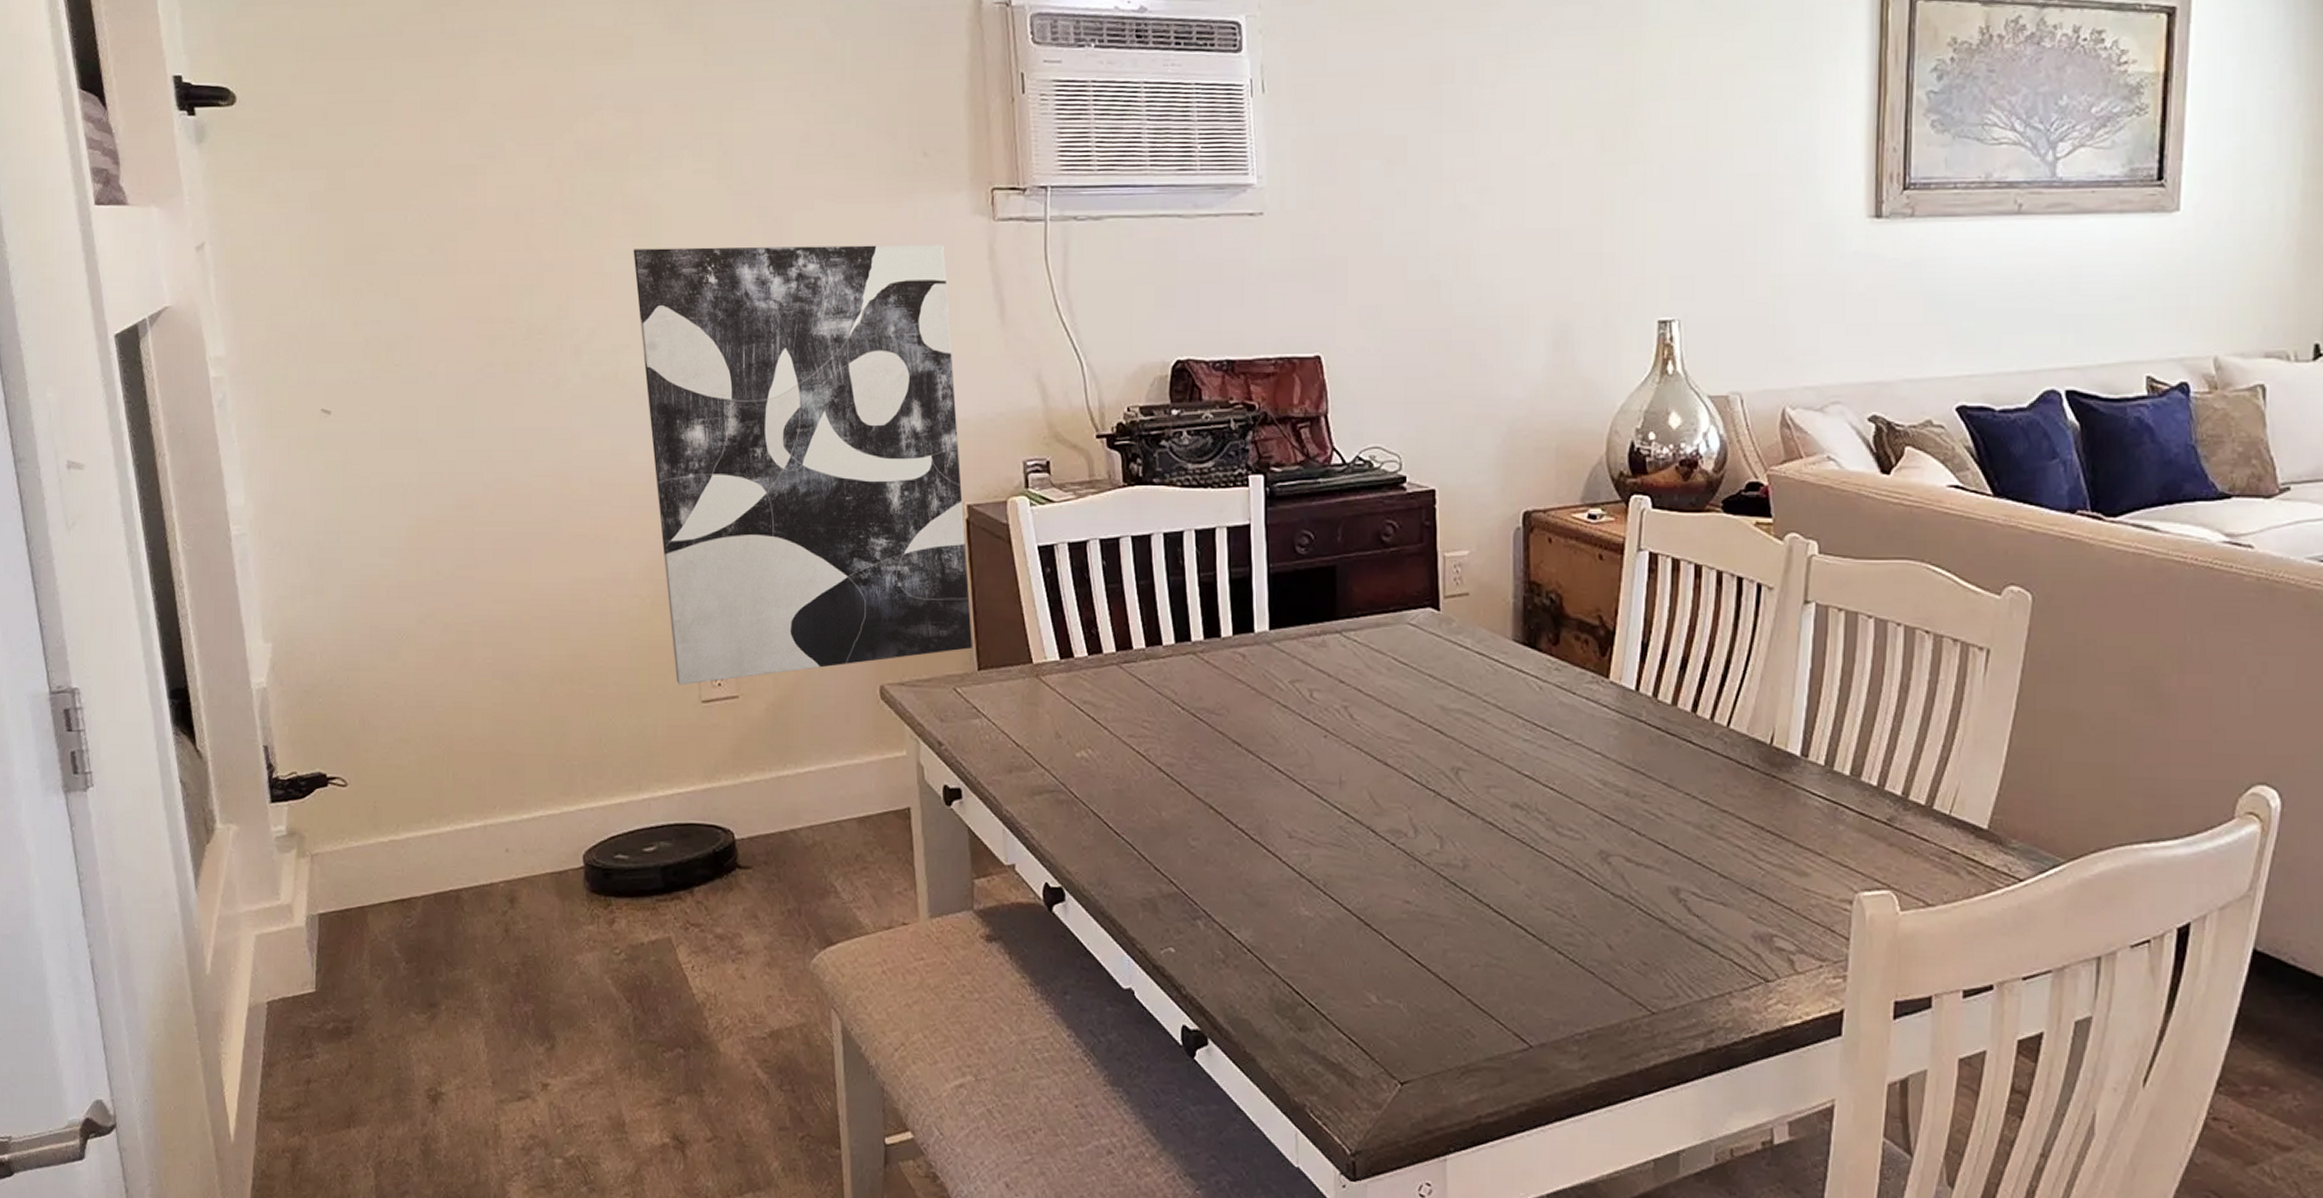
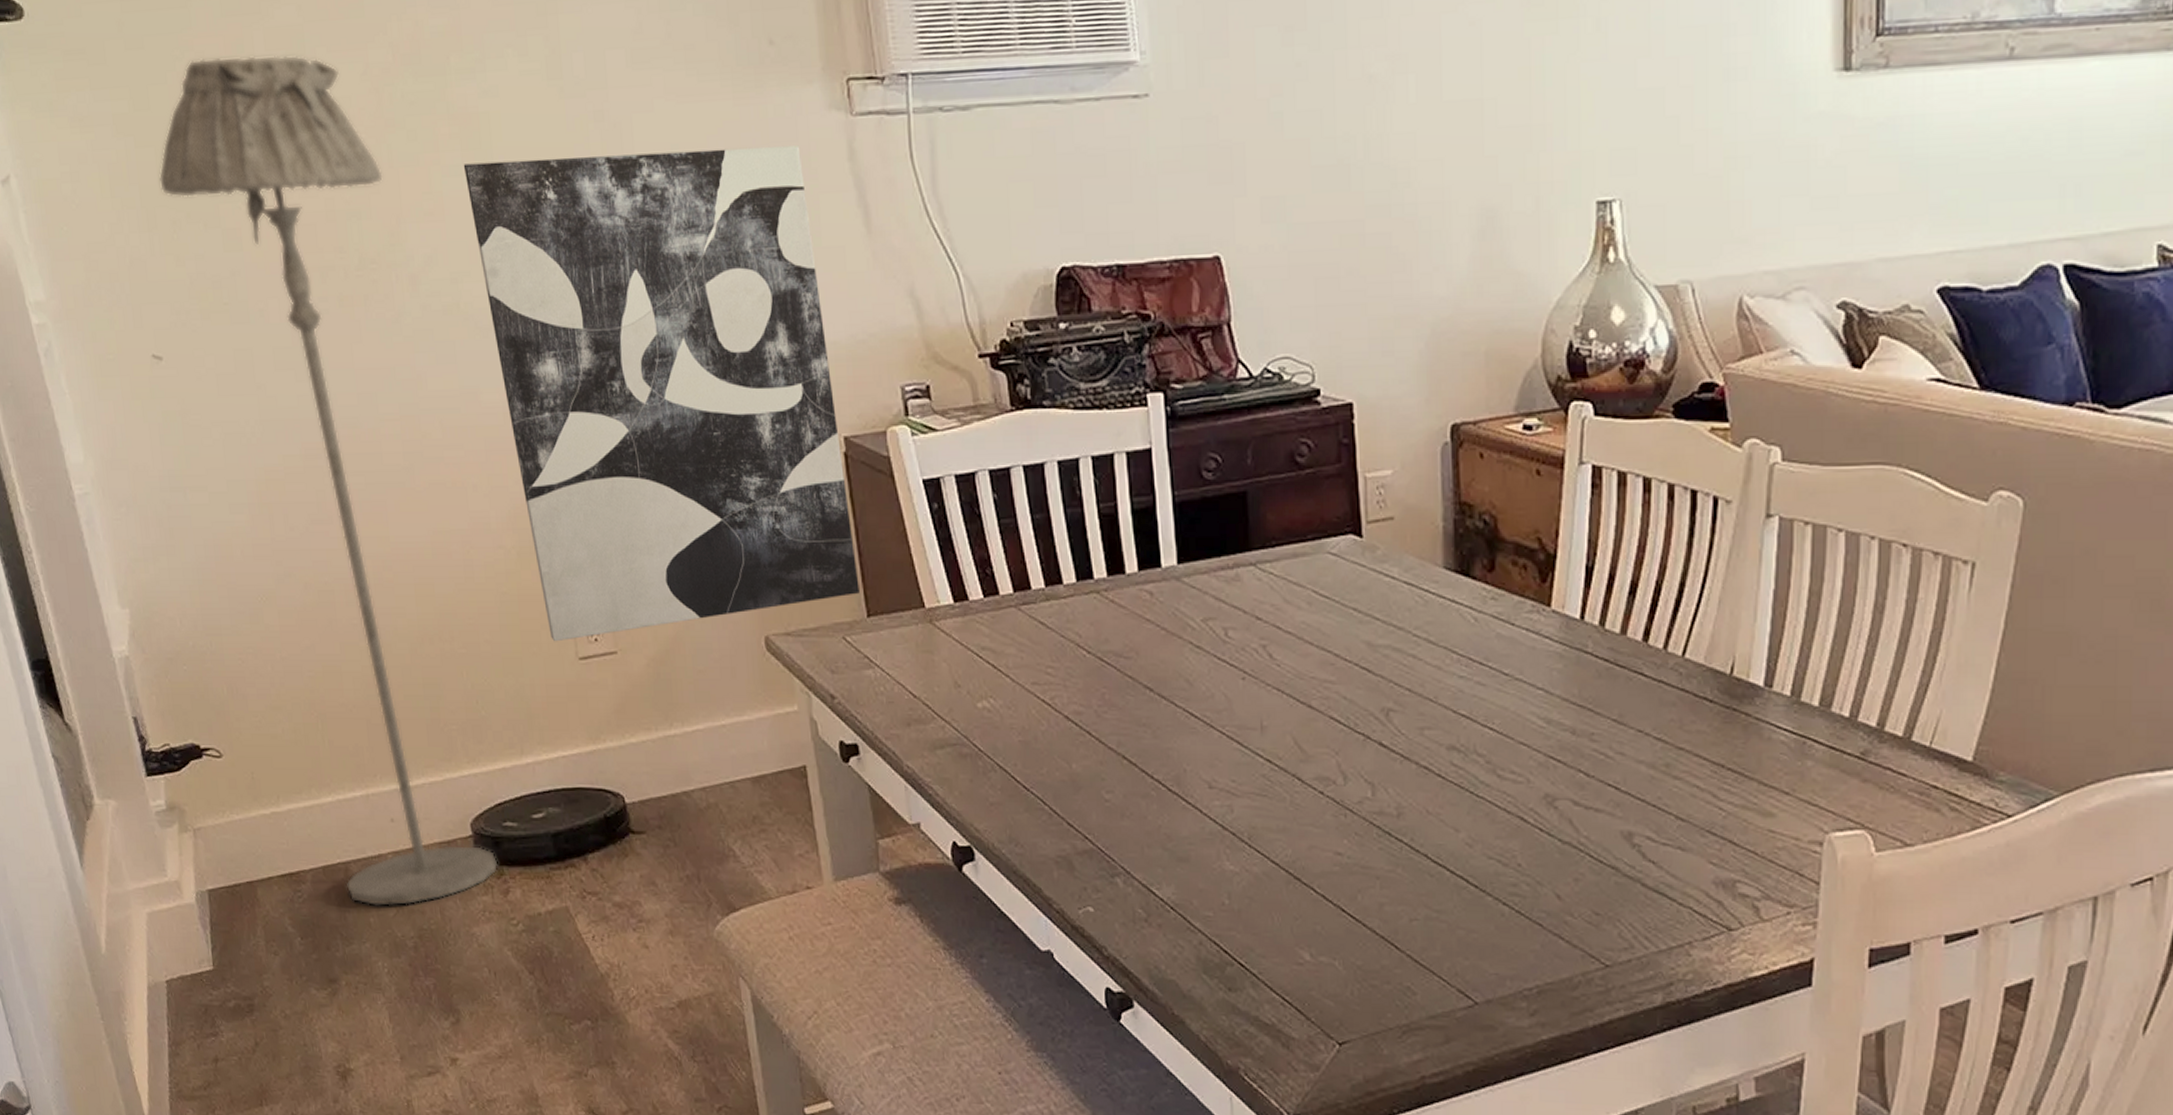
floor lamp: none [346,145,606,934] -> present [158,54,499,907]

